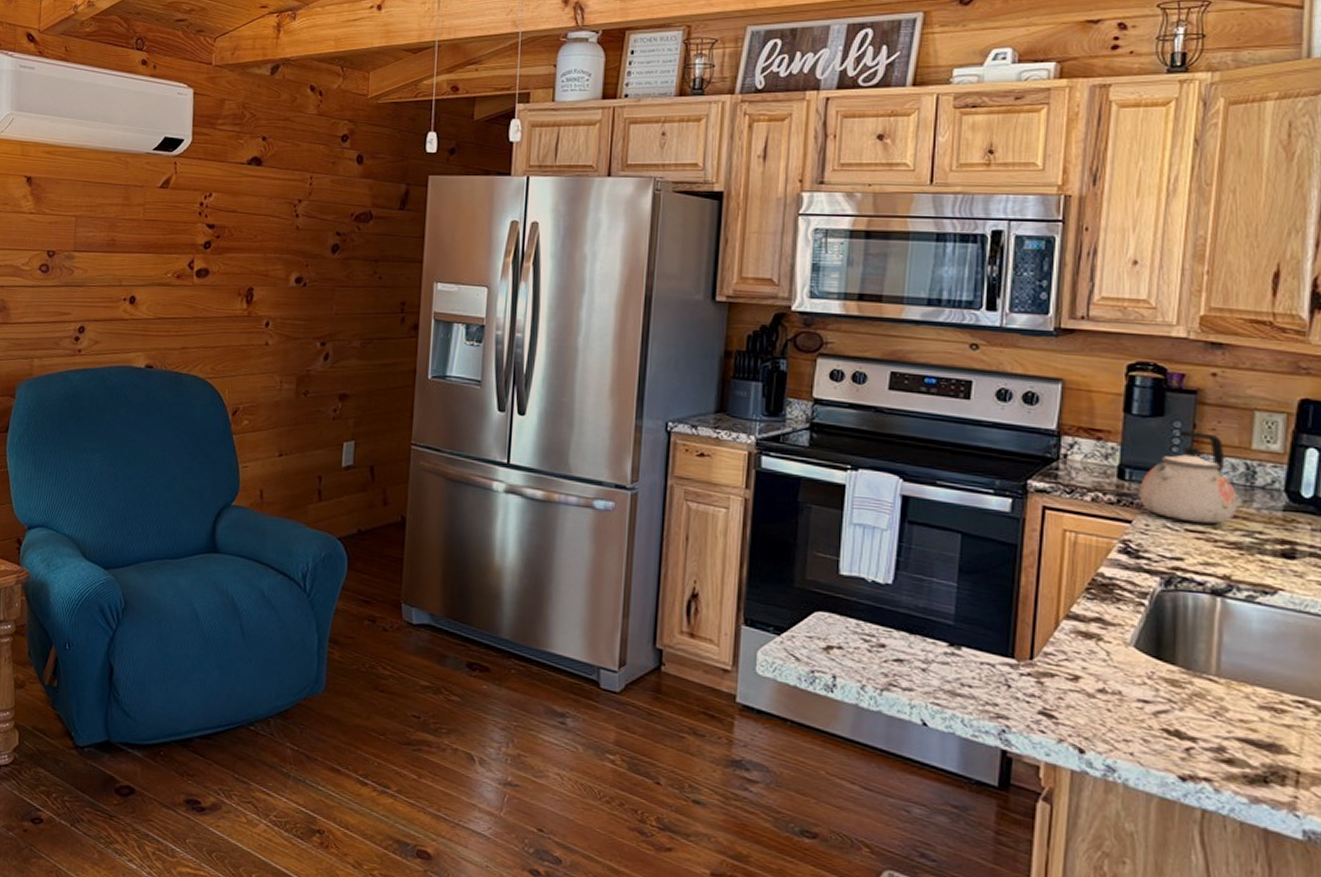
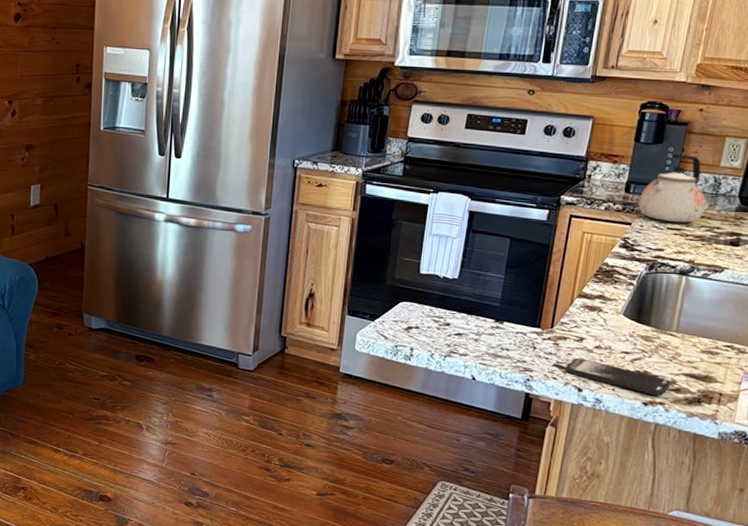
smartphone: none [1058,705,1217,769] -> present [566,358,670,396]

